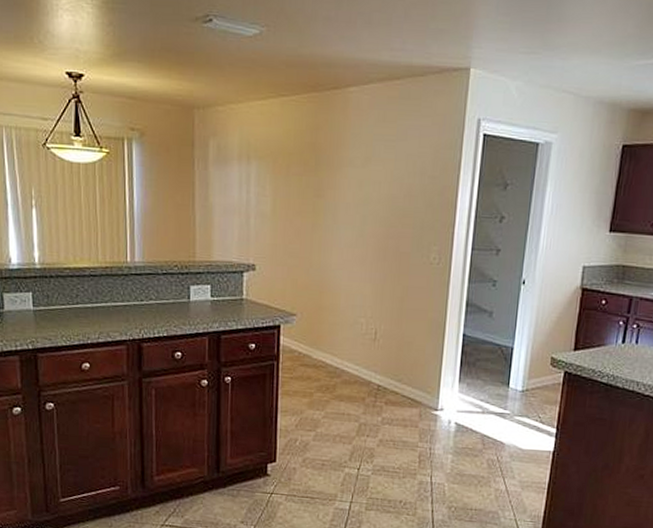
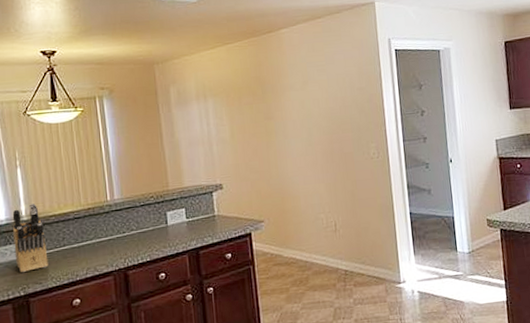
knife block: none [25,251,59,325] -> present [12,203,49,272]

